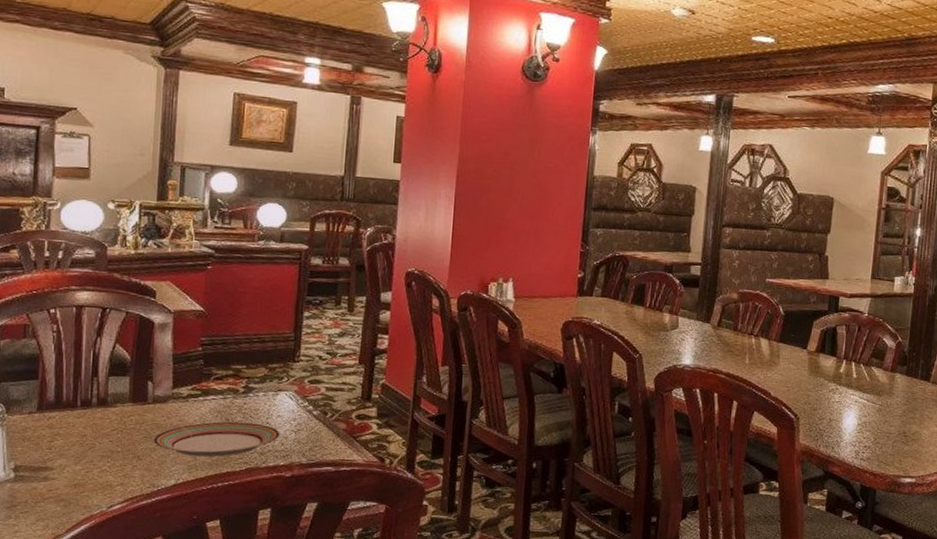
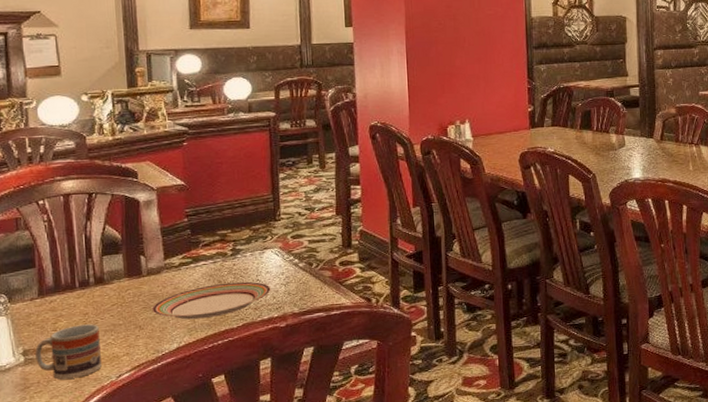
cup: none [26,446,96,504] -> present [35,324,102,380]

